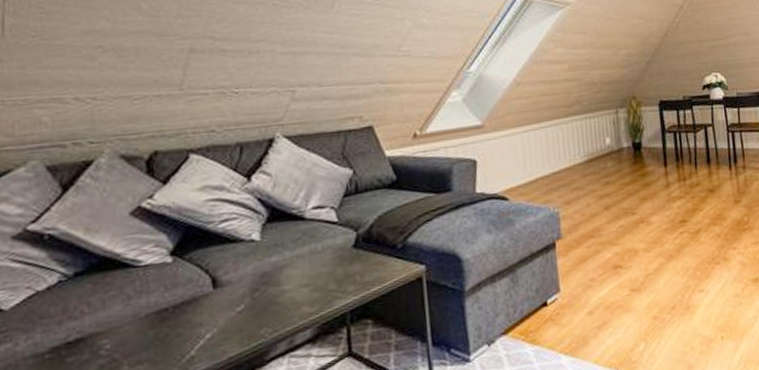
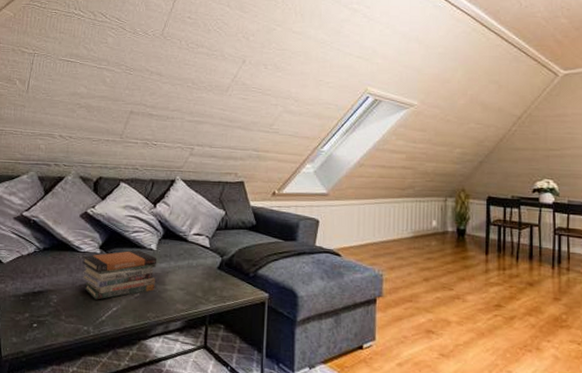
book stack: none [144,245,266,330] -> present [81,250,157,300]

